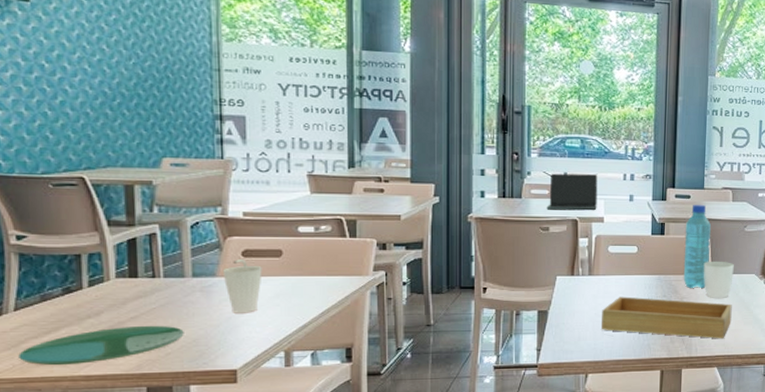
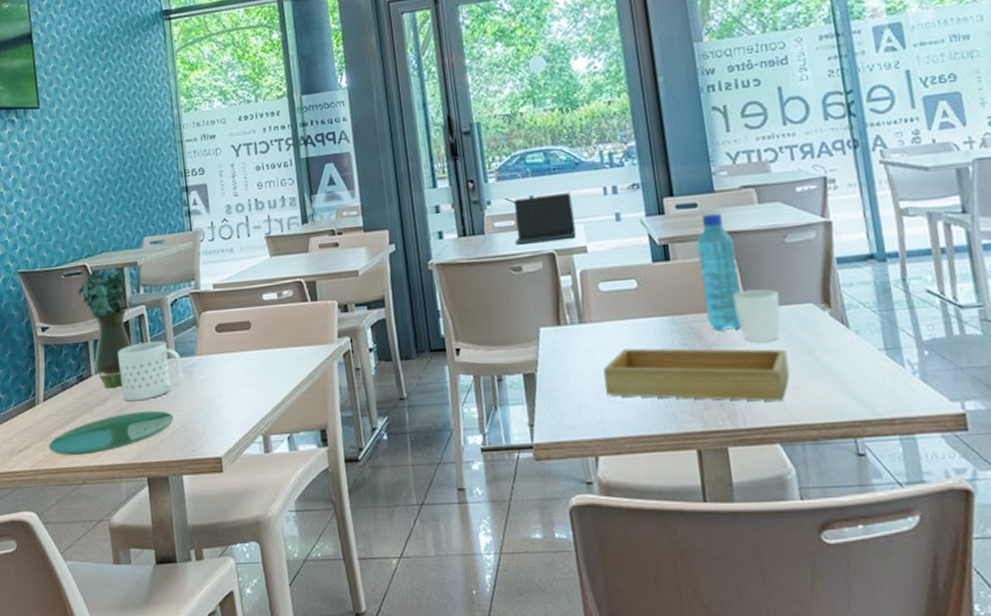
vase: none [70,180,139,301] -> present [78,266,133,388]
mug: none [119,260,200,316] -> present [118,341,183,402]
cup: present [222,259,262,313] -> none [200,335,235,395]

